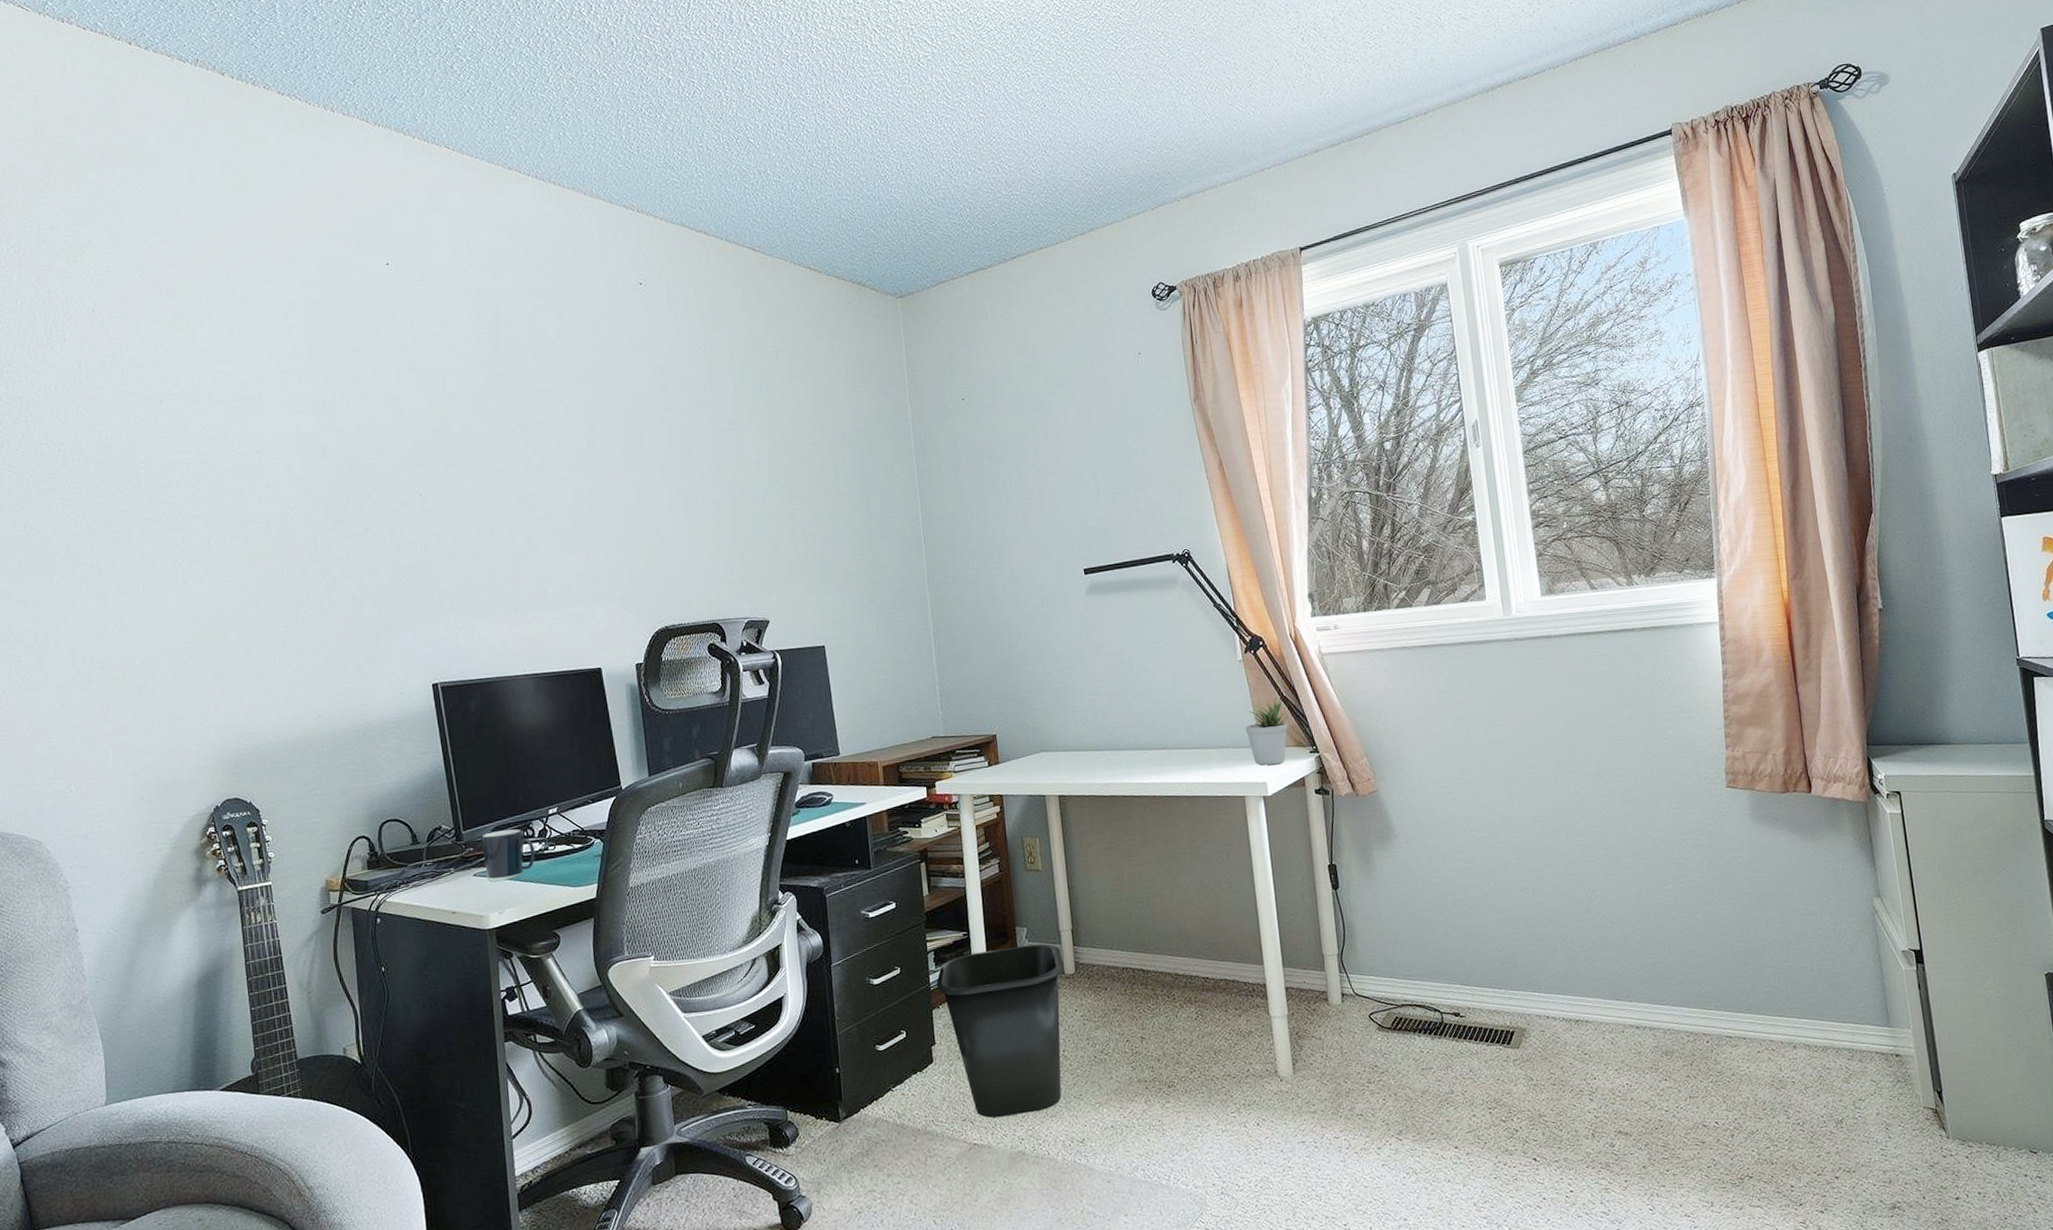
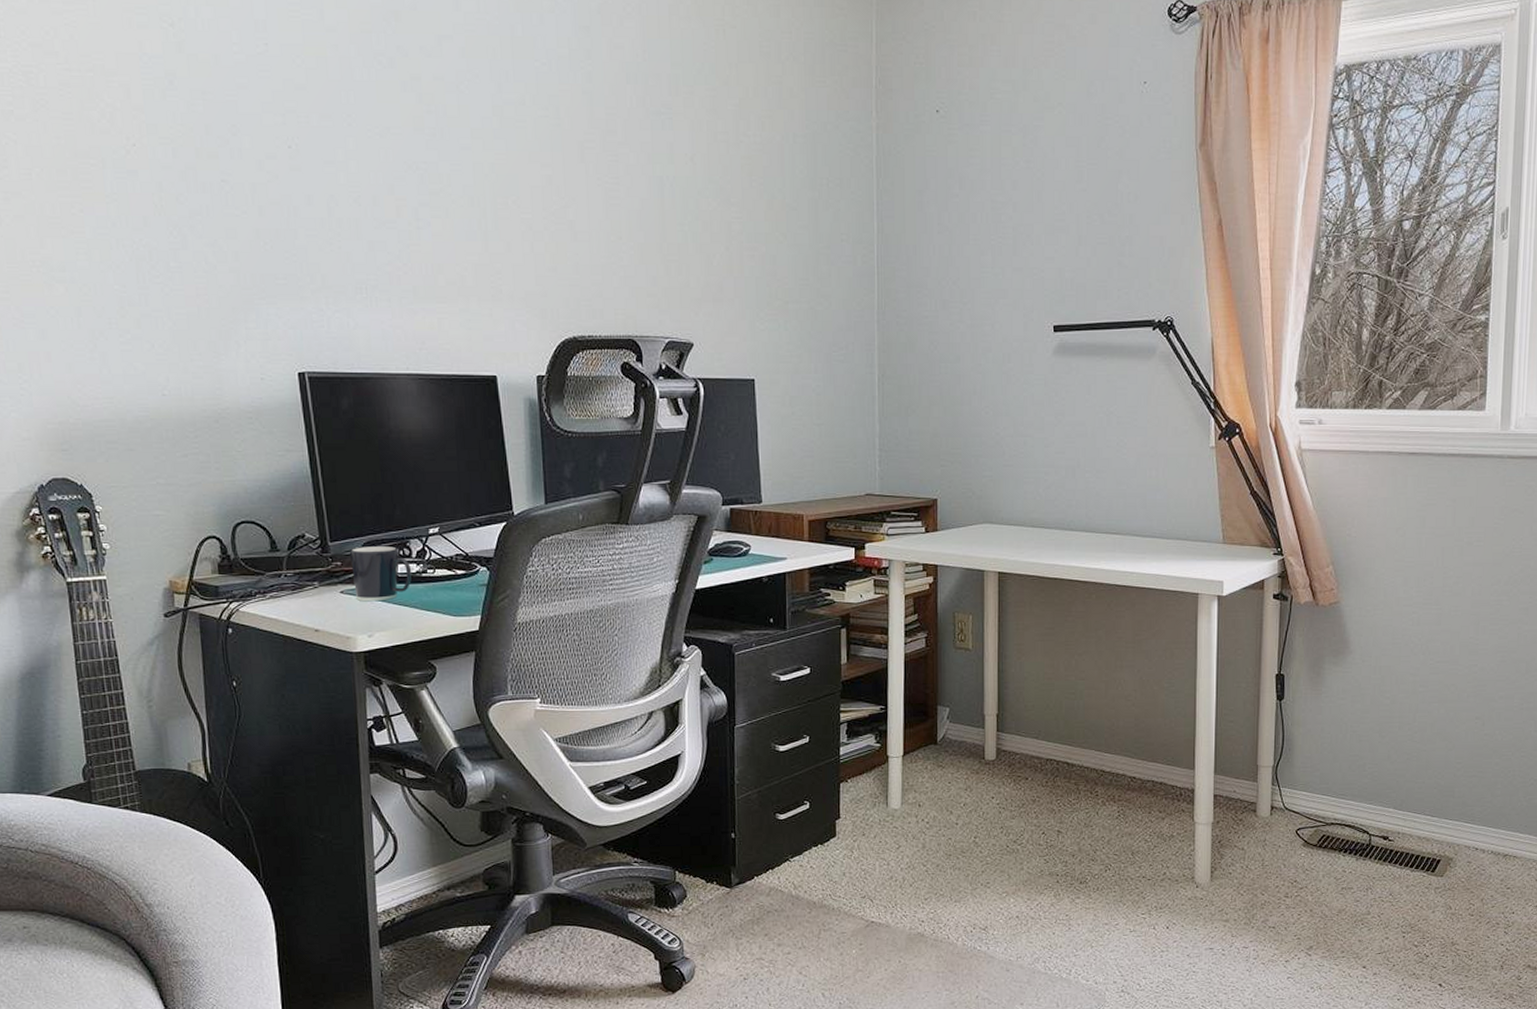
waste bin: present [936,943,1064,1118] -> none [847,726,984,897]
potted plant: present [1245,698,1289,766] -> none [1208,492,1256,563]

